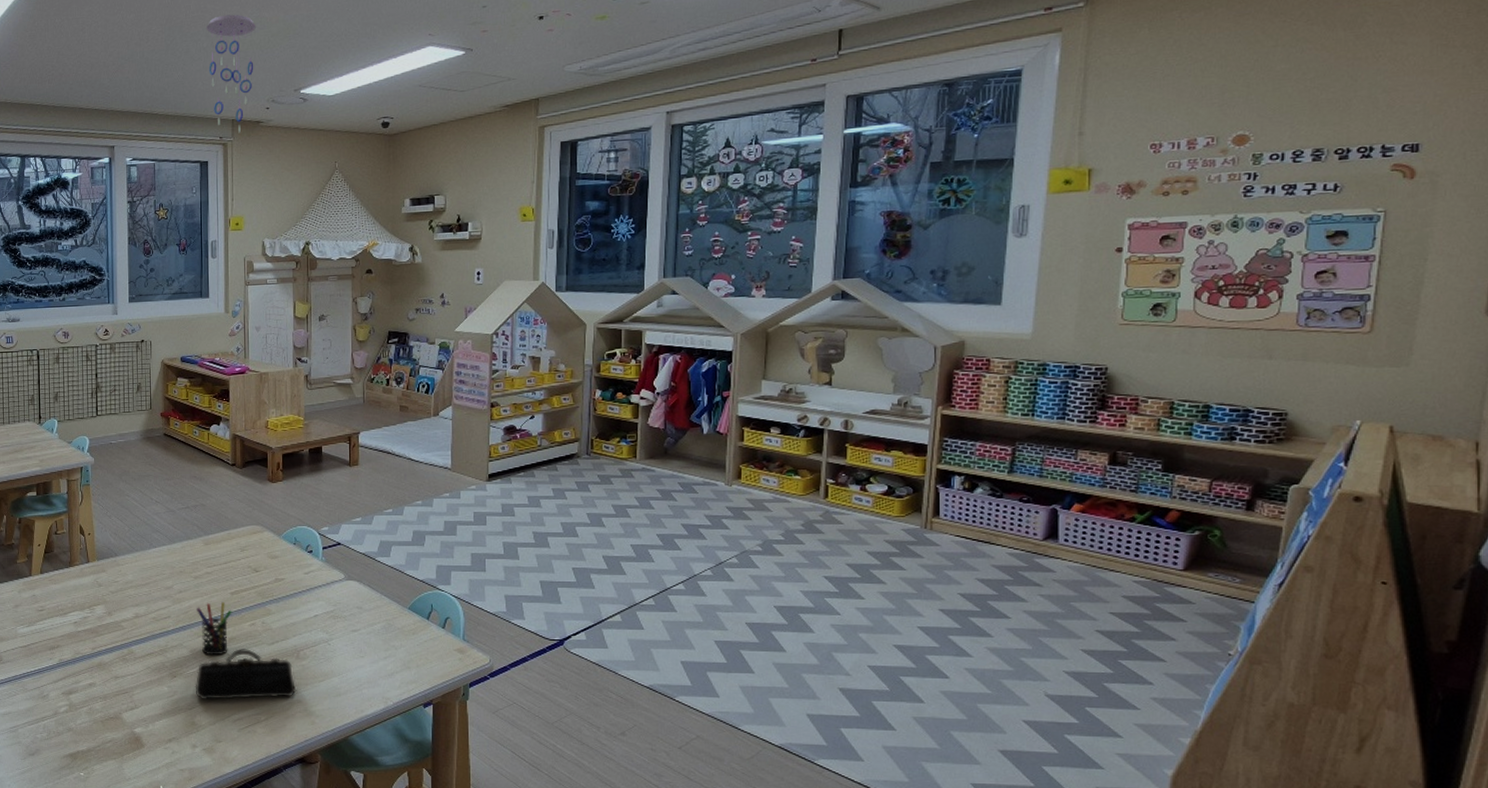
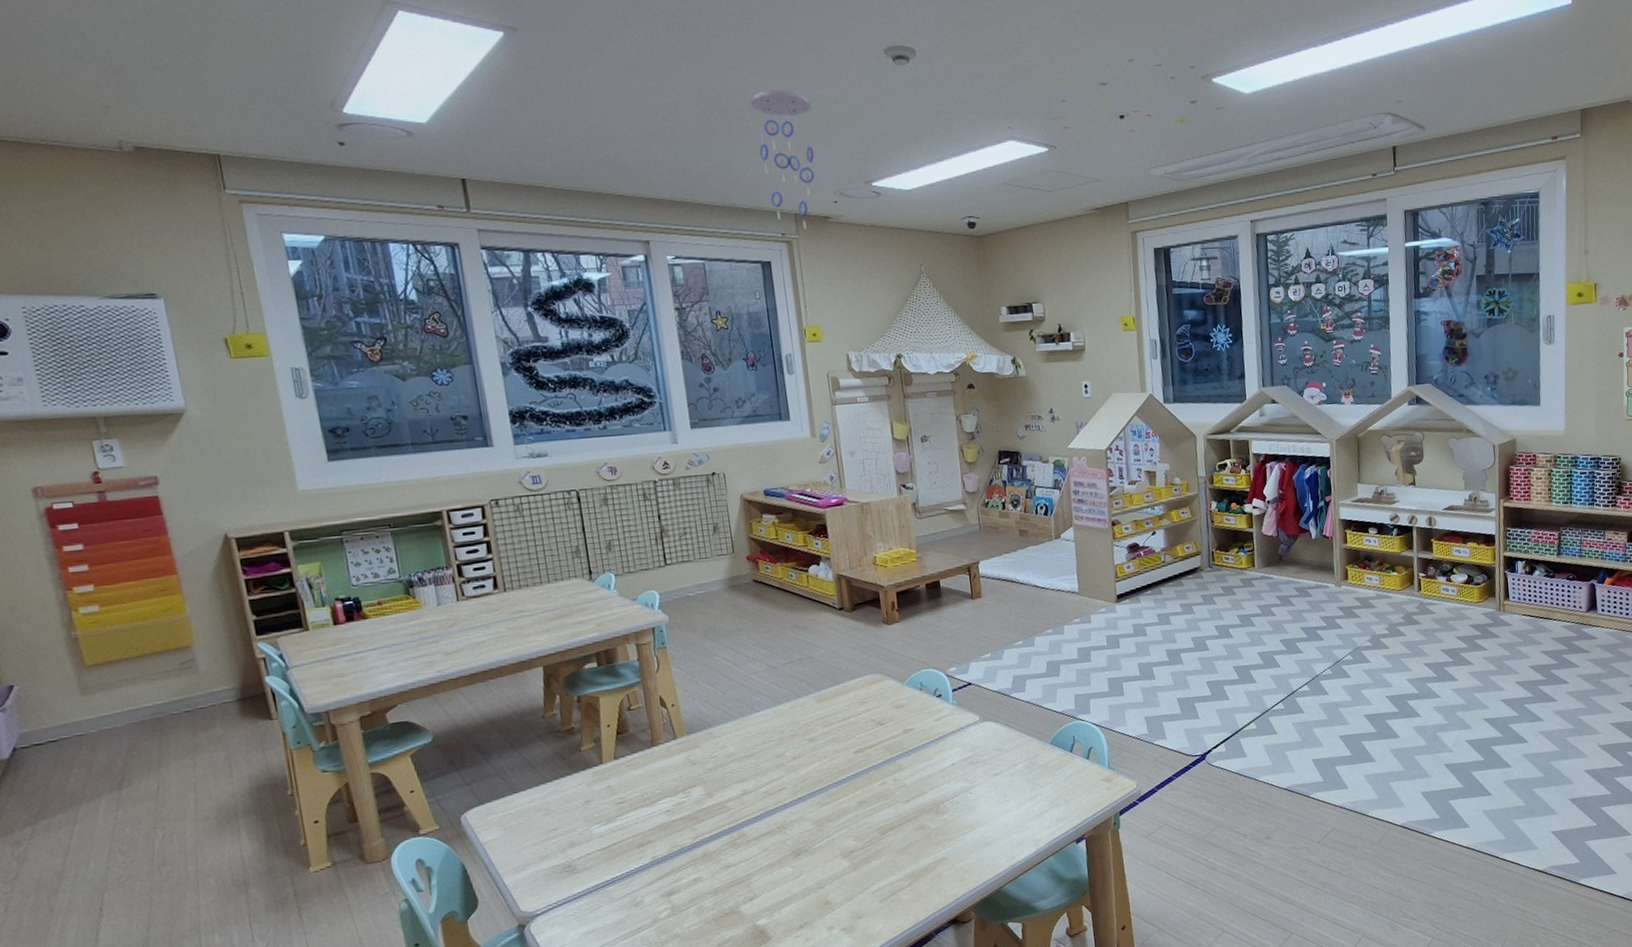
pencil case: present [195,649,297,701] -> none [824,810,941,875]
pen holder: present [196,602,232,656] -> none [815,763,858,824]

